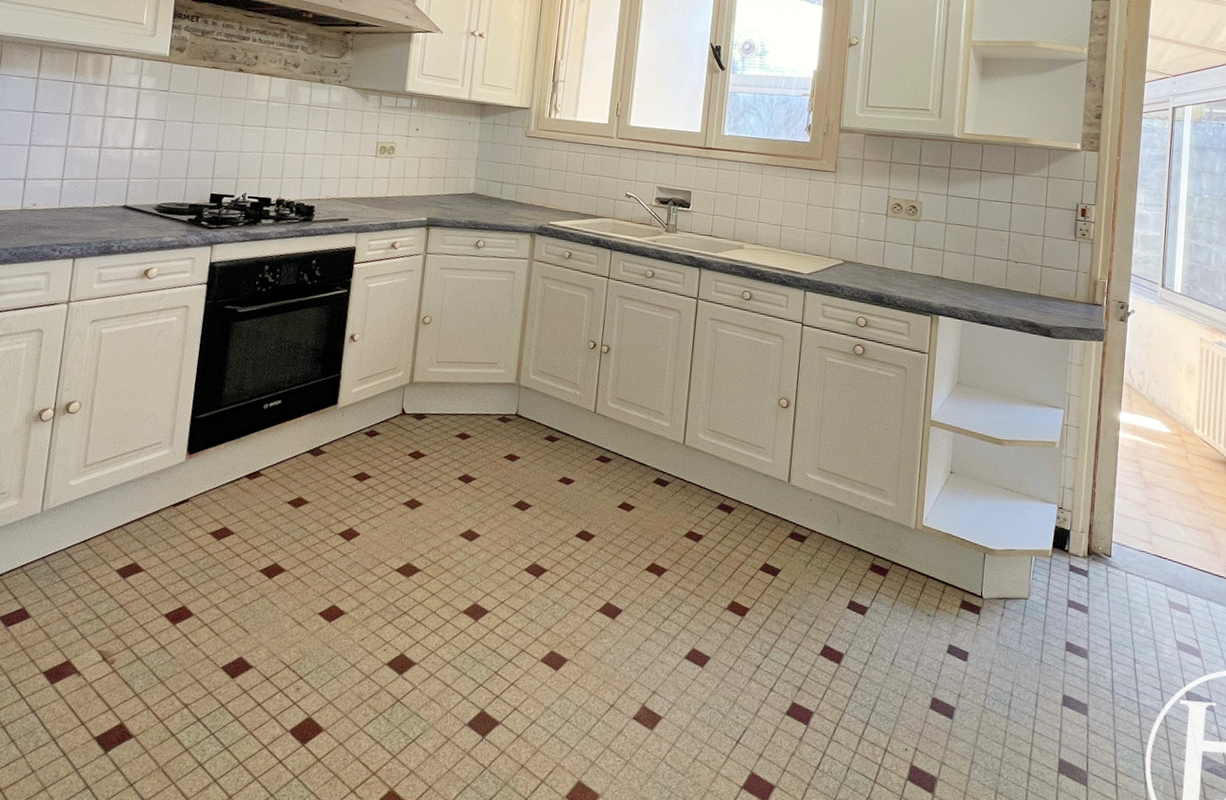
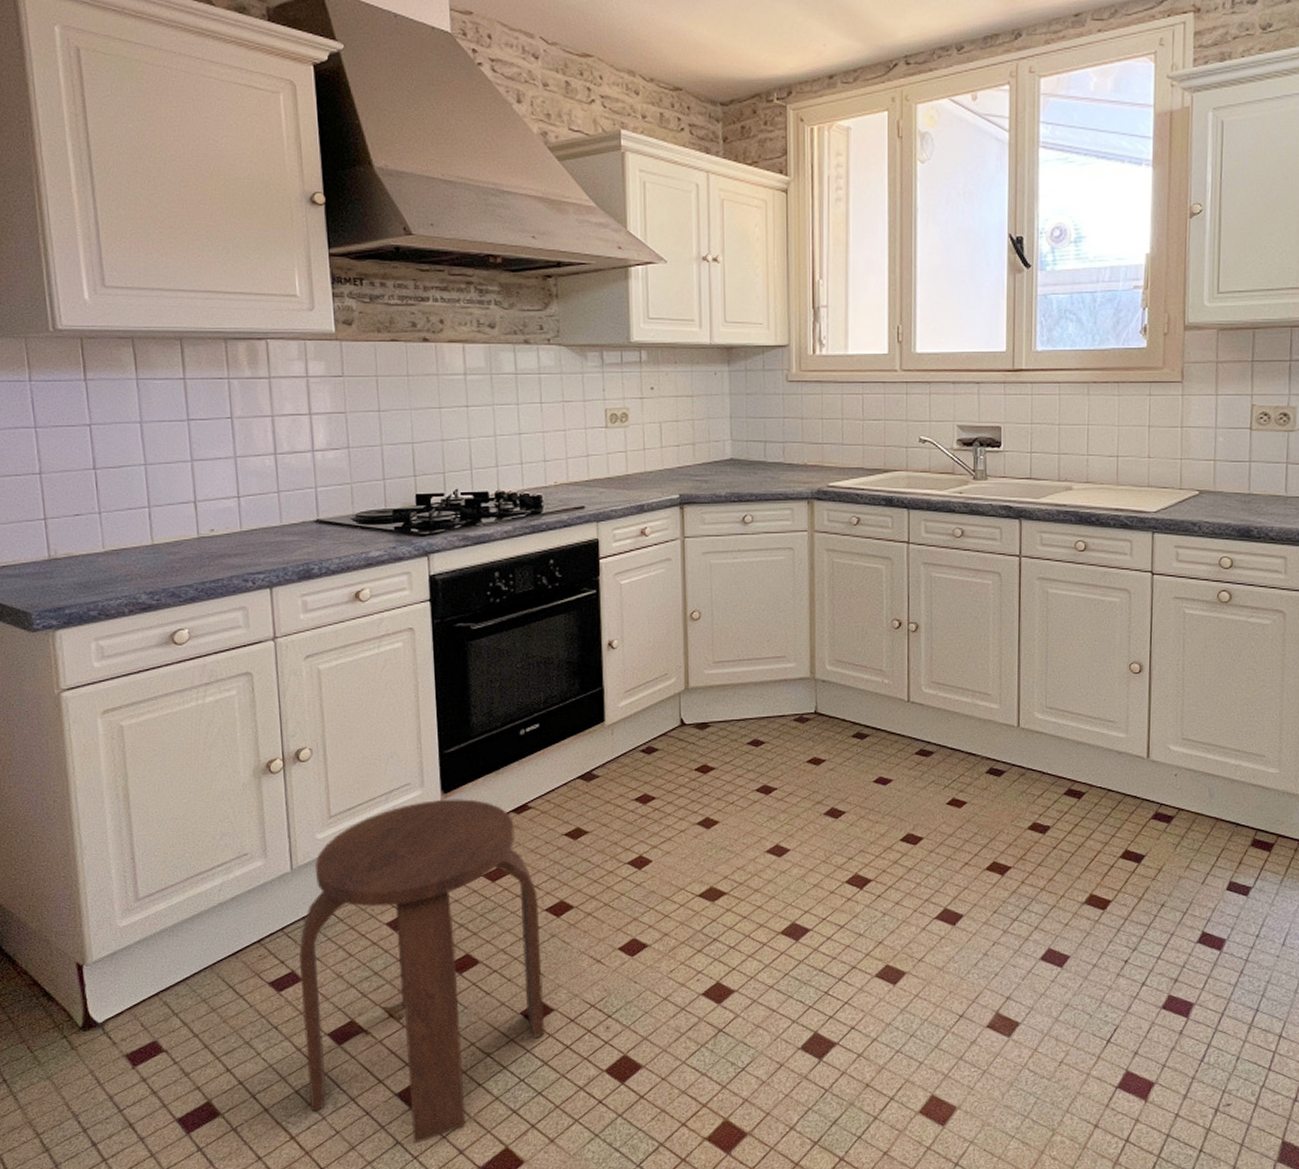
stool: none [12,459,256,789] -> present [299,799,544,1144]

